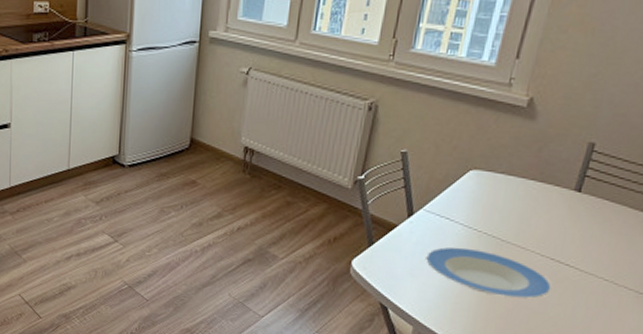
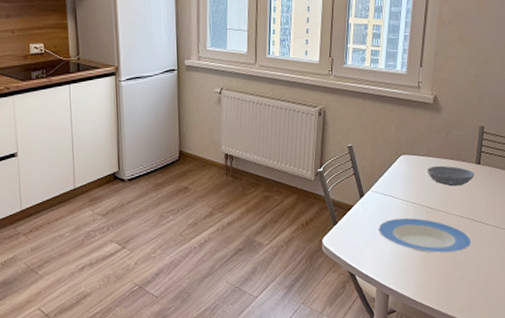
bowl: none [503,187,571,217] -> present [427,165,474,187]

